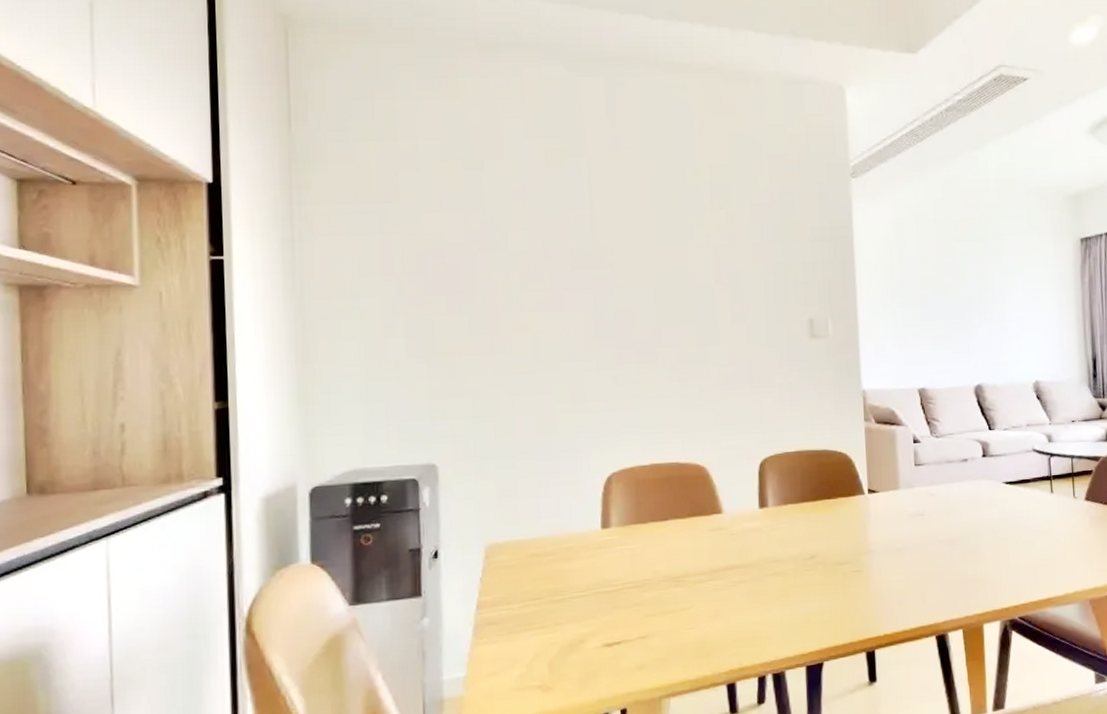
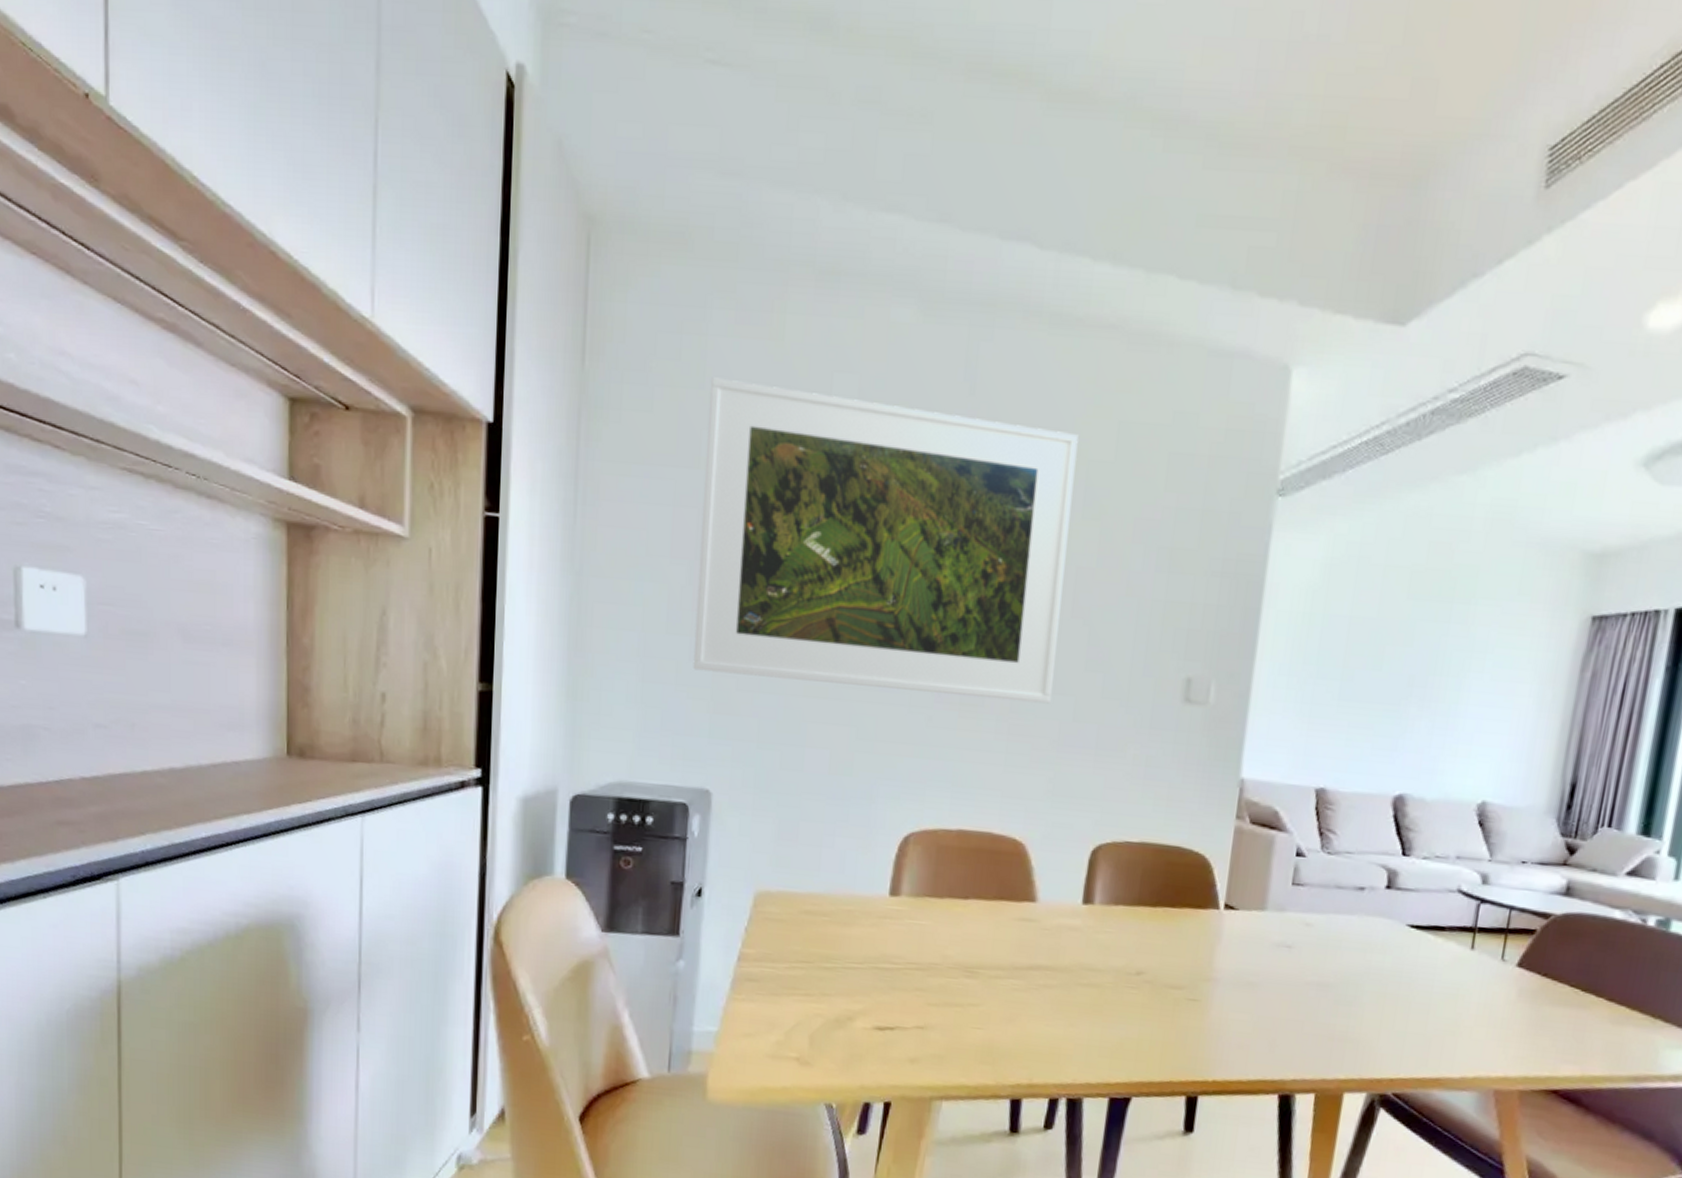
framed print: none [401,130,709,365] -> present [693,377,1079,704]

